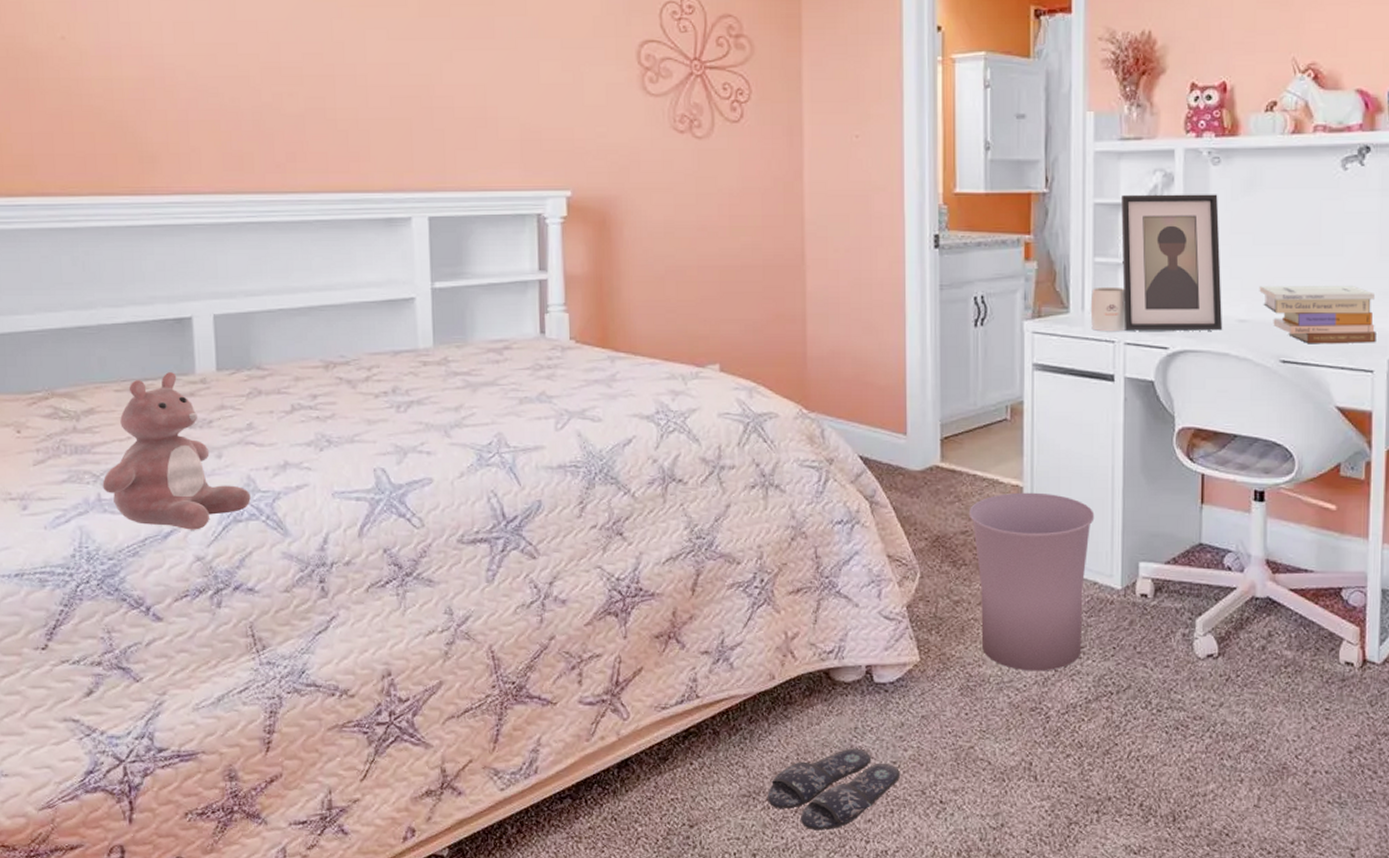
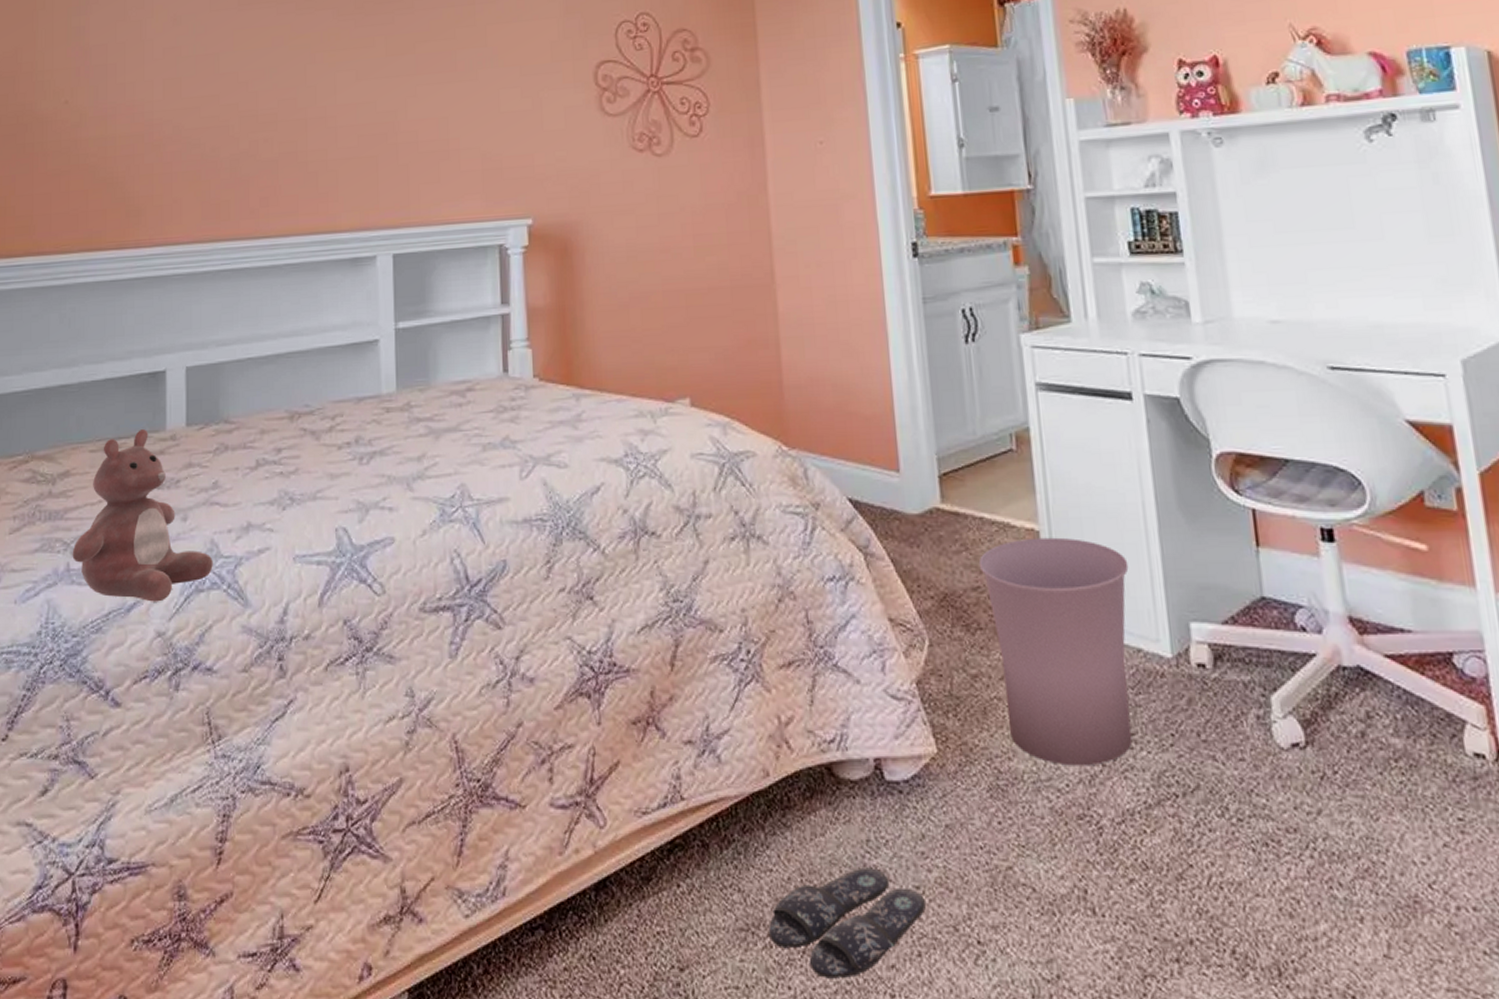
mug: present [1090,286,1126,332] -> none [1093,289,1139,343]
picture frame: present [1121,194,1223,332] -> none [1115,178,1253,340]
books: present [1259,286,1376,344] -> none [1289,274,1442,346]

